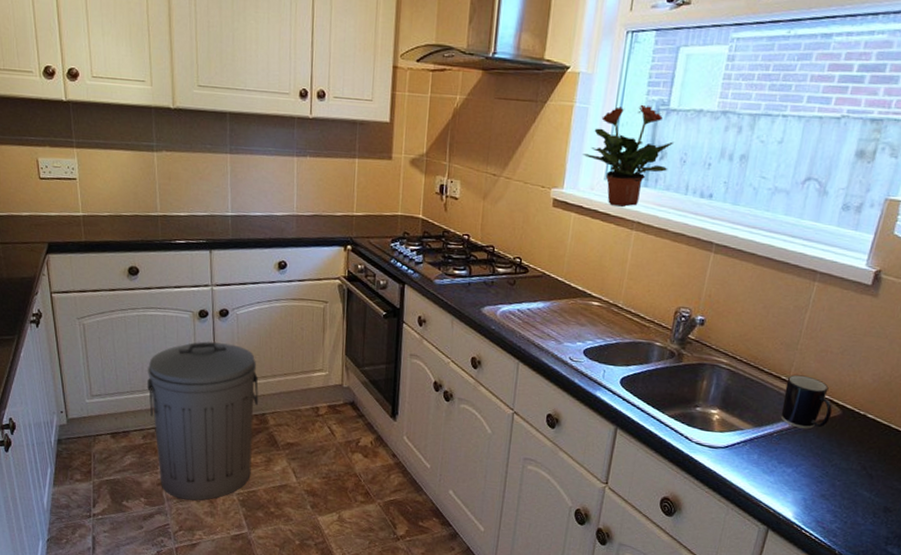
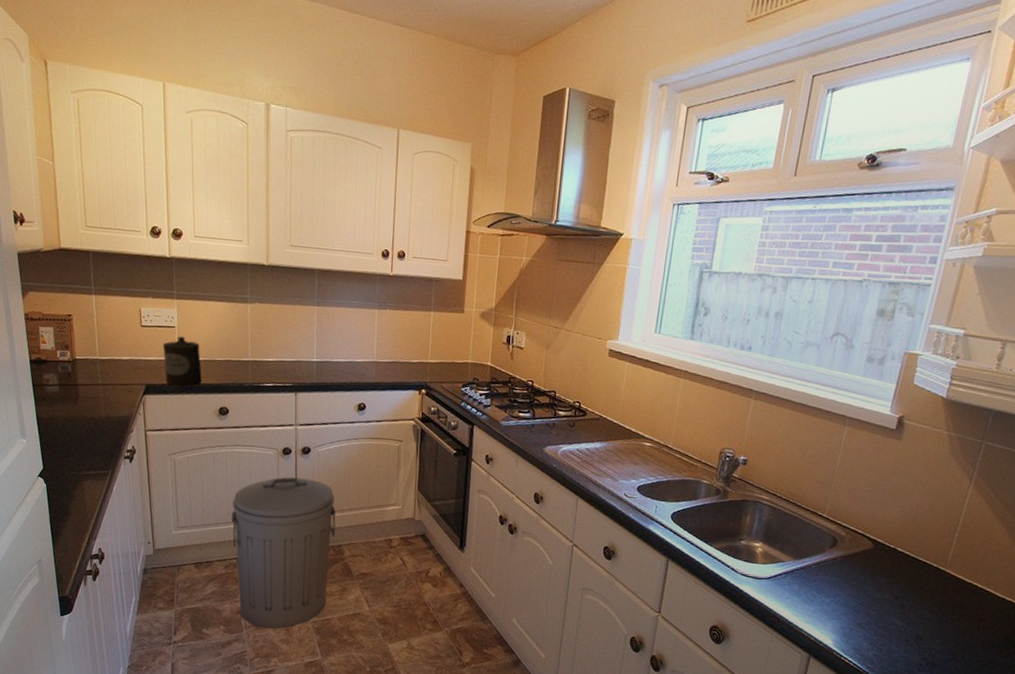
canister: none [64,189,108,244] -> present [162,336,202,386]
potted plant: present [583,104,675,208] -> none [635,267,717,358]
mug: present [780,374,833,430] -> none [818,510,866,562]

